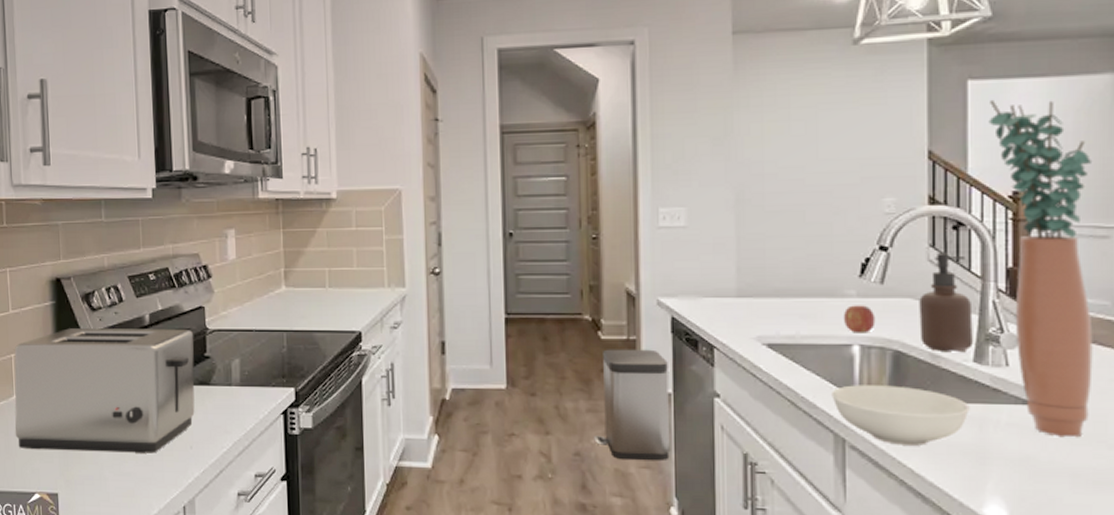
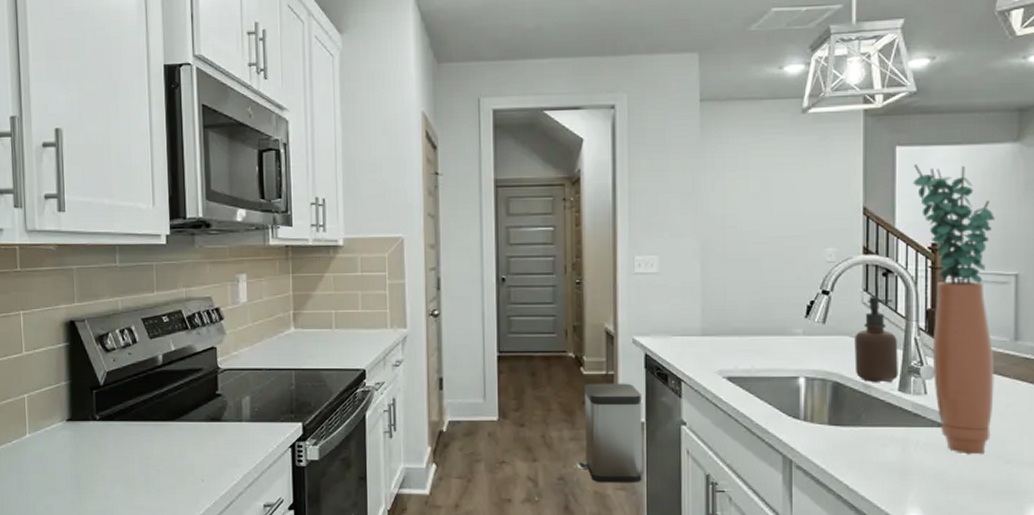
toaster: present [14,328,195,454] -> none [27,368,207,487]
bowl: present [832,385,970,446] -> none [781,412,895,464]
fruit: present [843,305,876,333] -> none [791,342,818,367]

